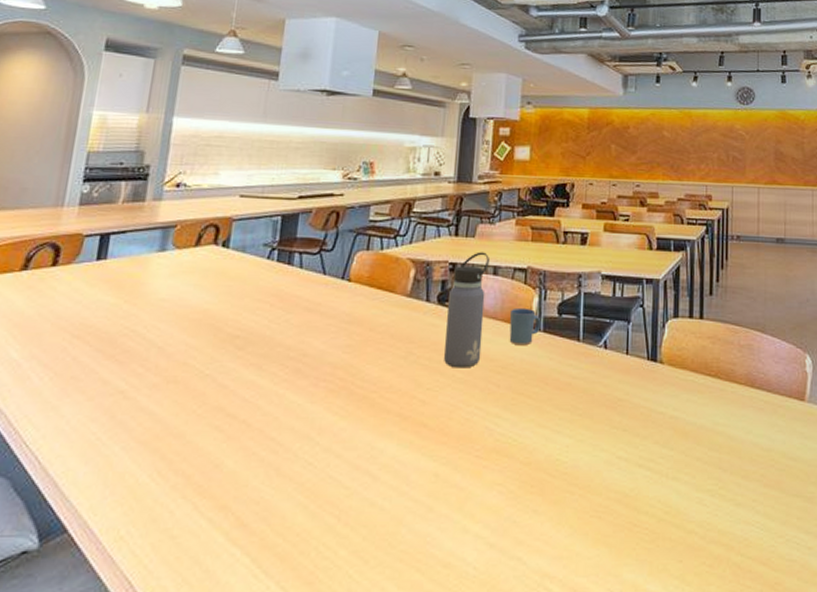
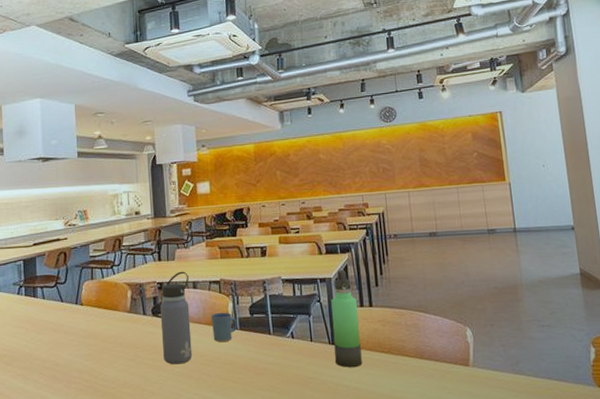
thermos bottle: none [653,272,687,390] -> present [331,270,362,367]

